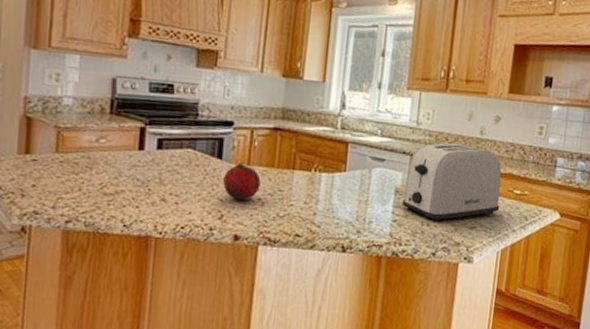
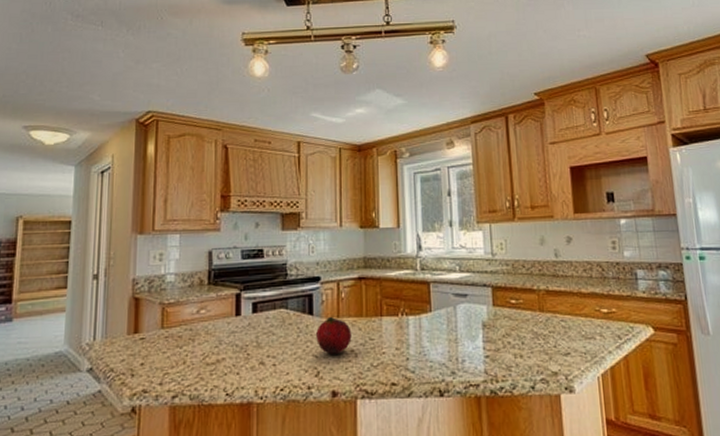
toaster: present [401,142,502,222] -> none [490,268,591,352]

